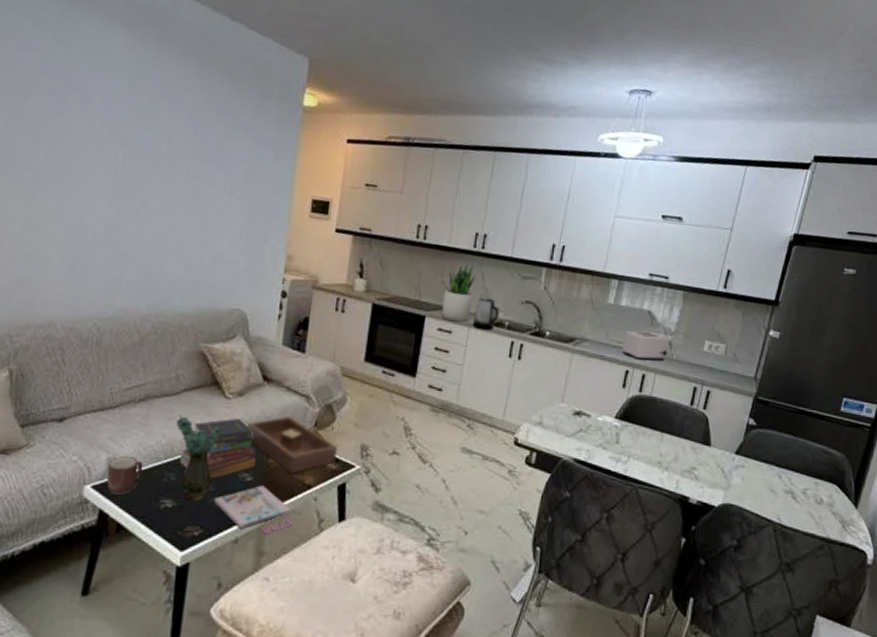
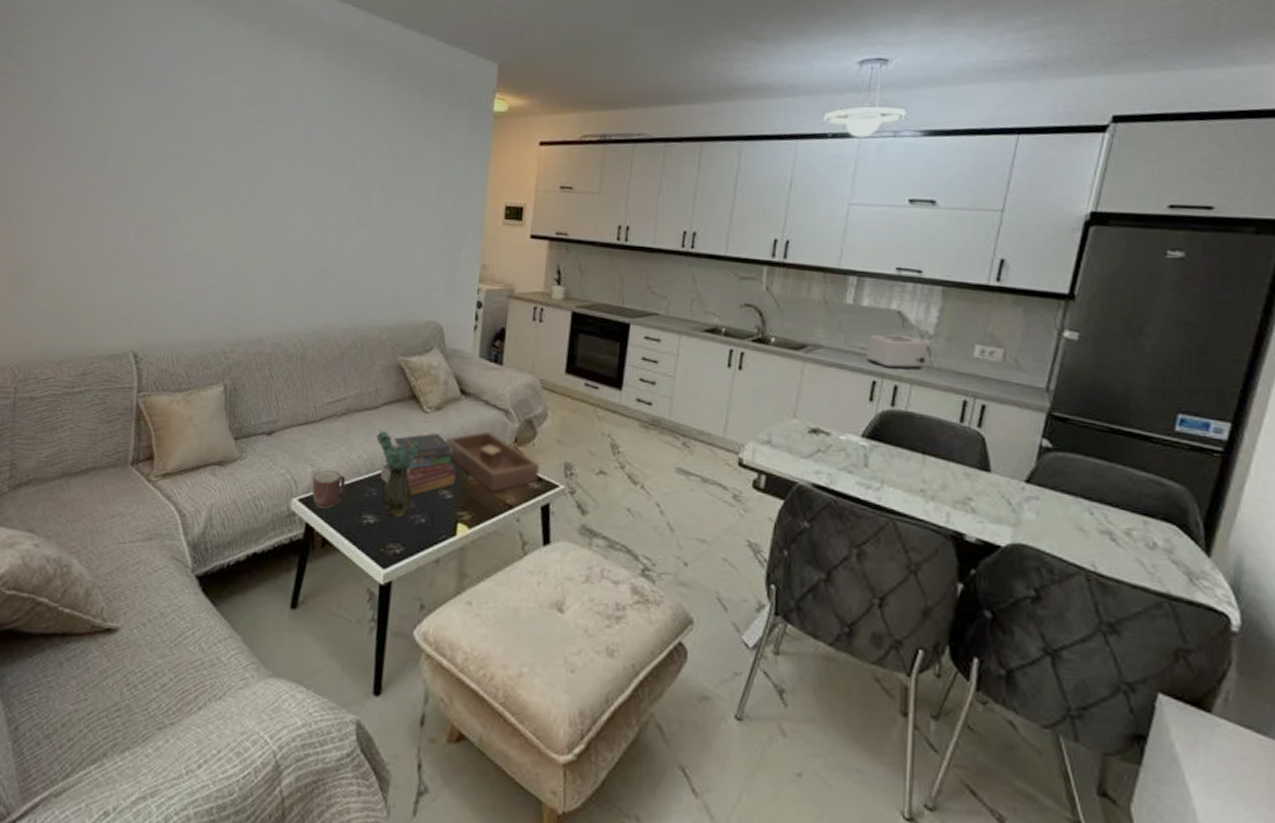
magazine: present [213,485,293,535] -> none [414,503,495,557]
planter: present [442,264,476,323] -> none [648,265,686,330]
kettle: present [472,297,499,330] -> none [683,301,714,337]

